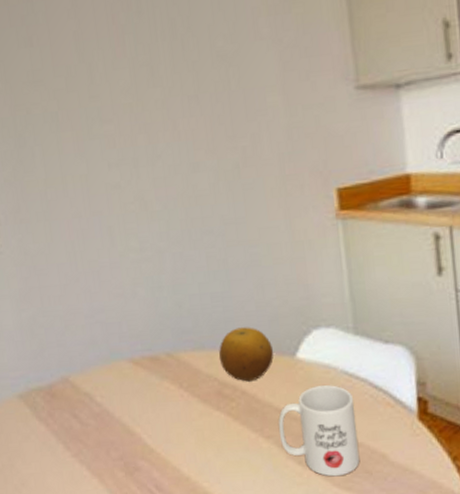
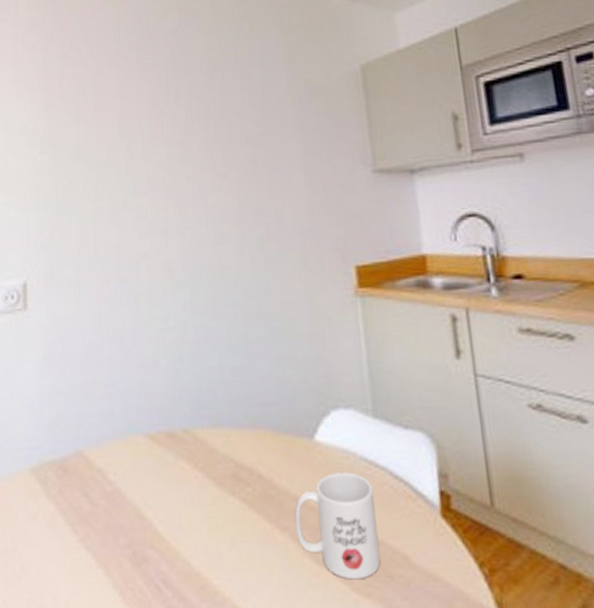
fruit: present [219,327,274,382] -> none [236,404,292,465]

